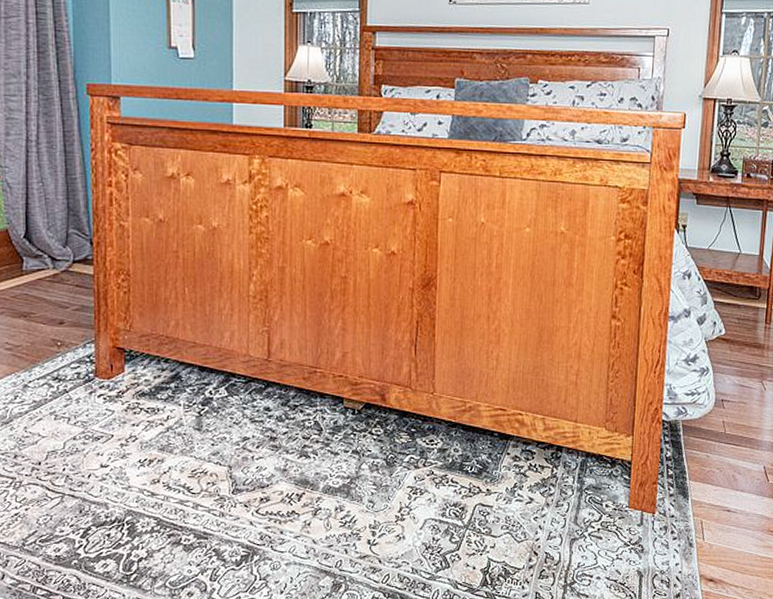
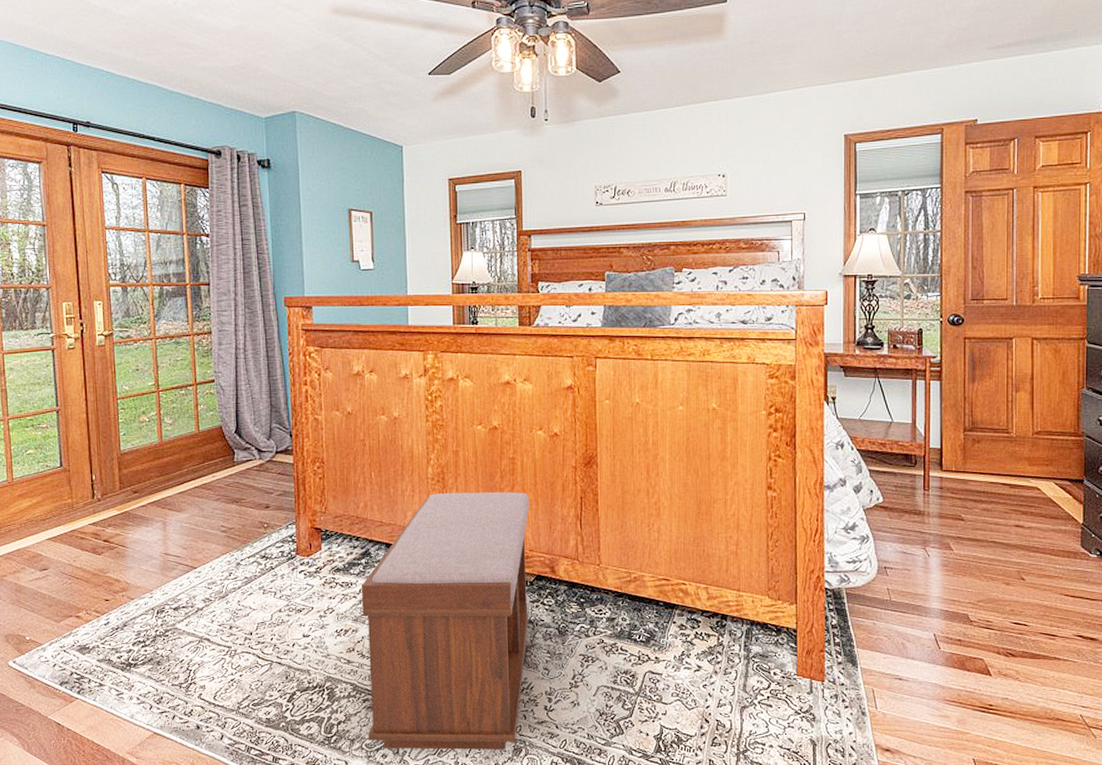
bench: none [169,312,361,587] -> present [361,492,531,751]

